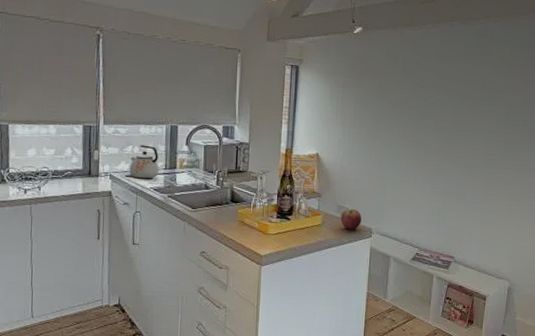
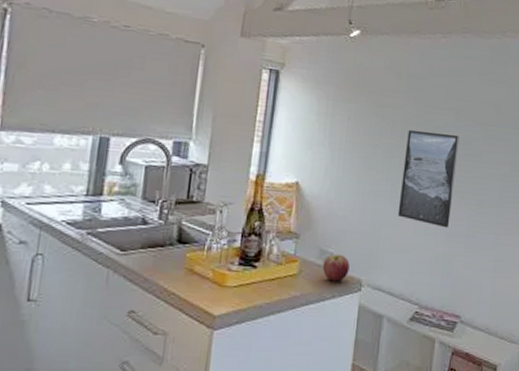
kettle: present [129,145,159,179] -> none [31,161,78,209]
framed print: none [399,107,450,187] -> present [397,130,460,228]

